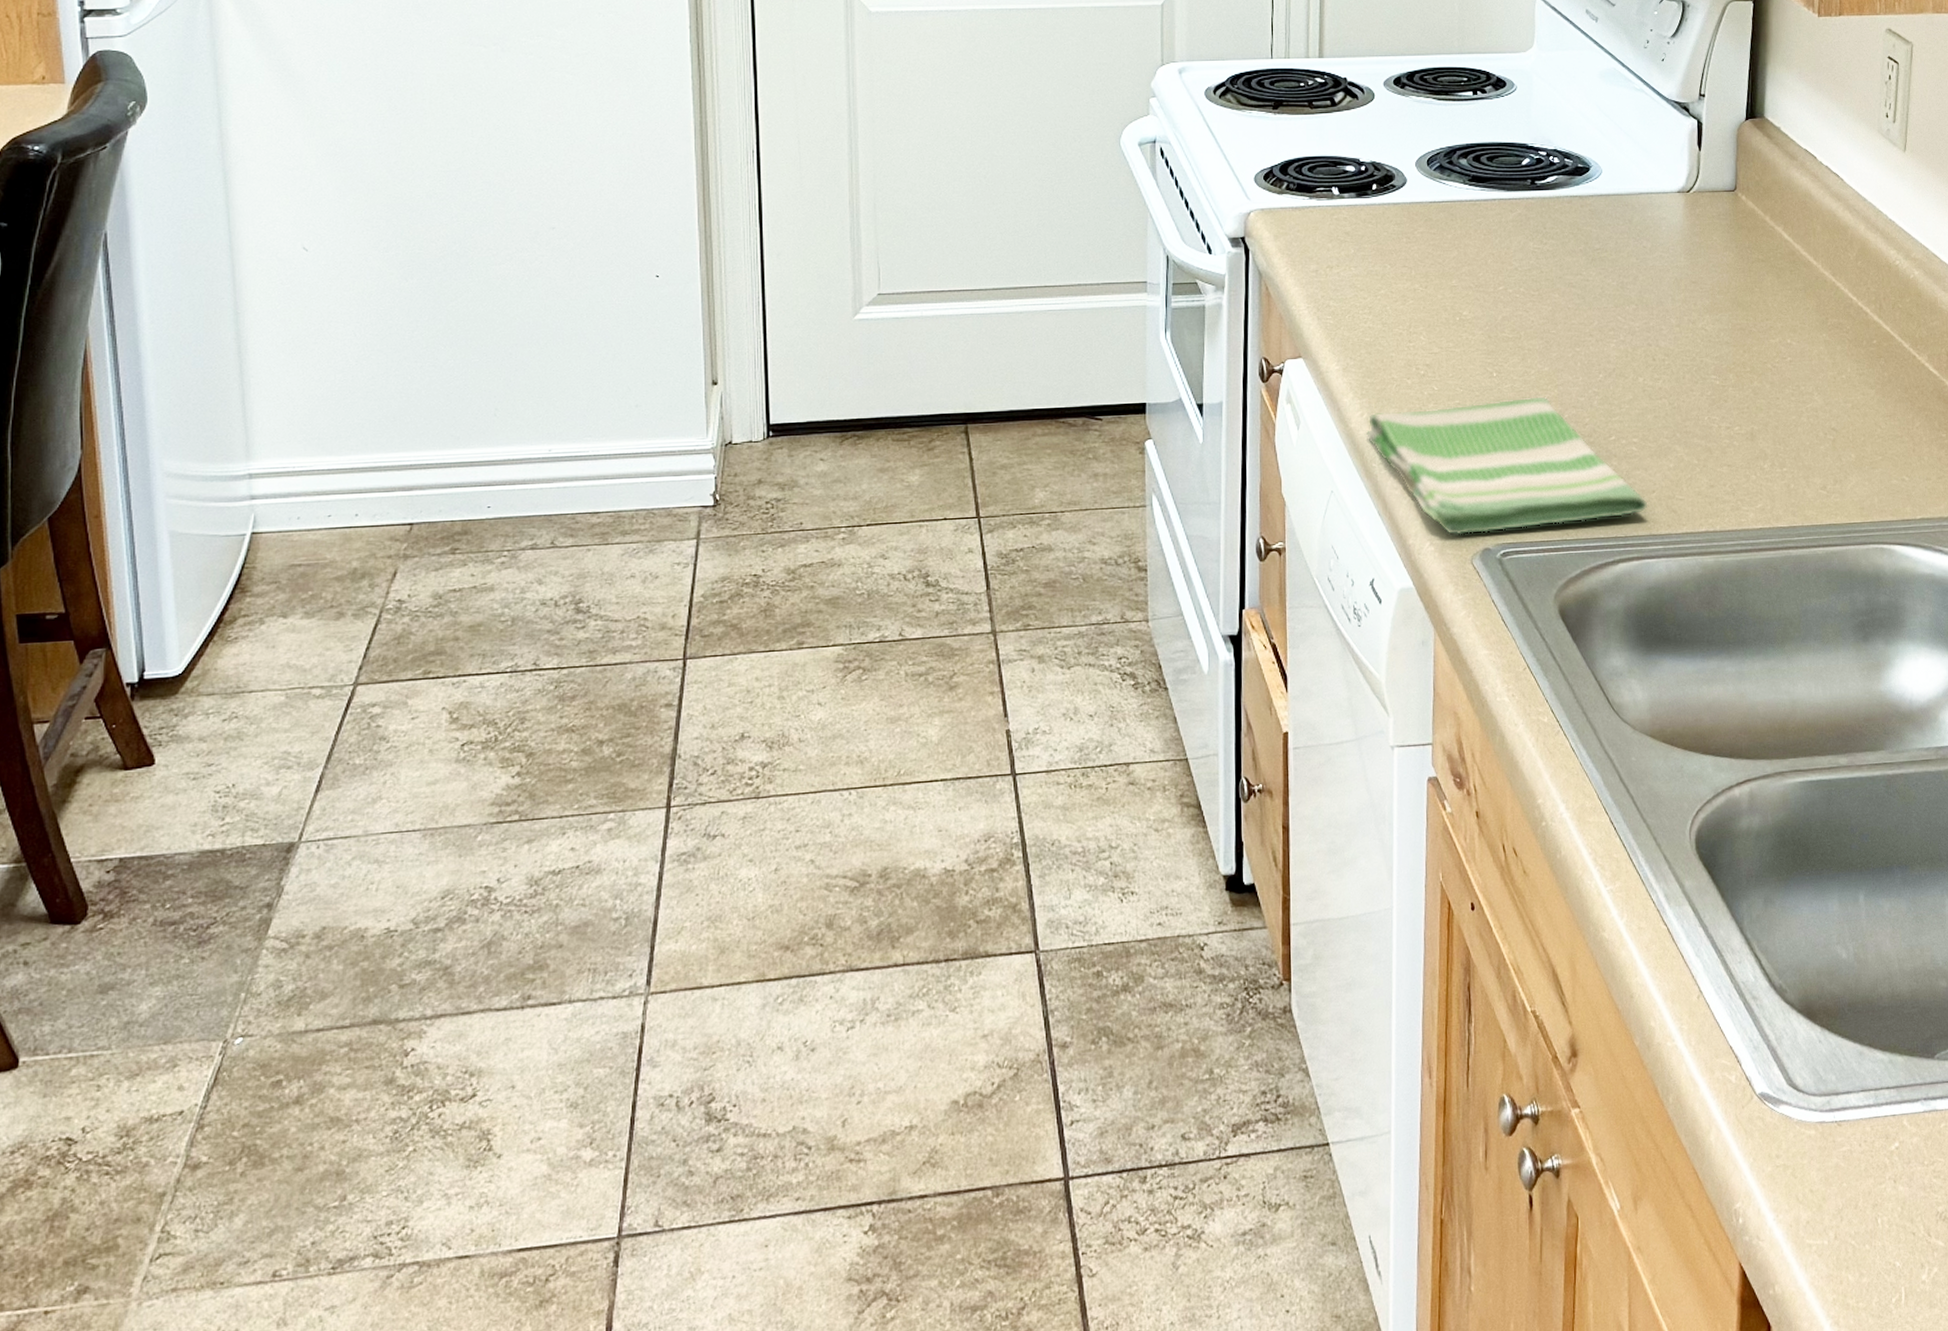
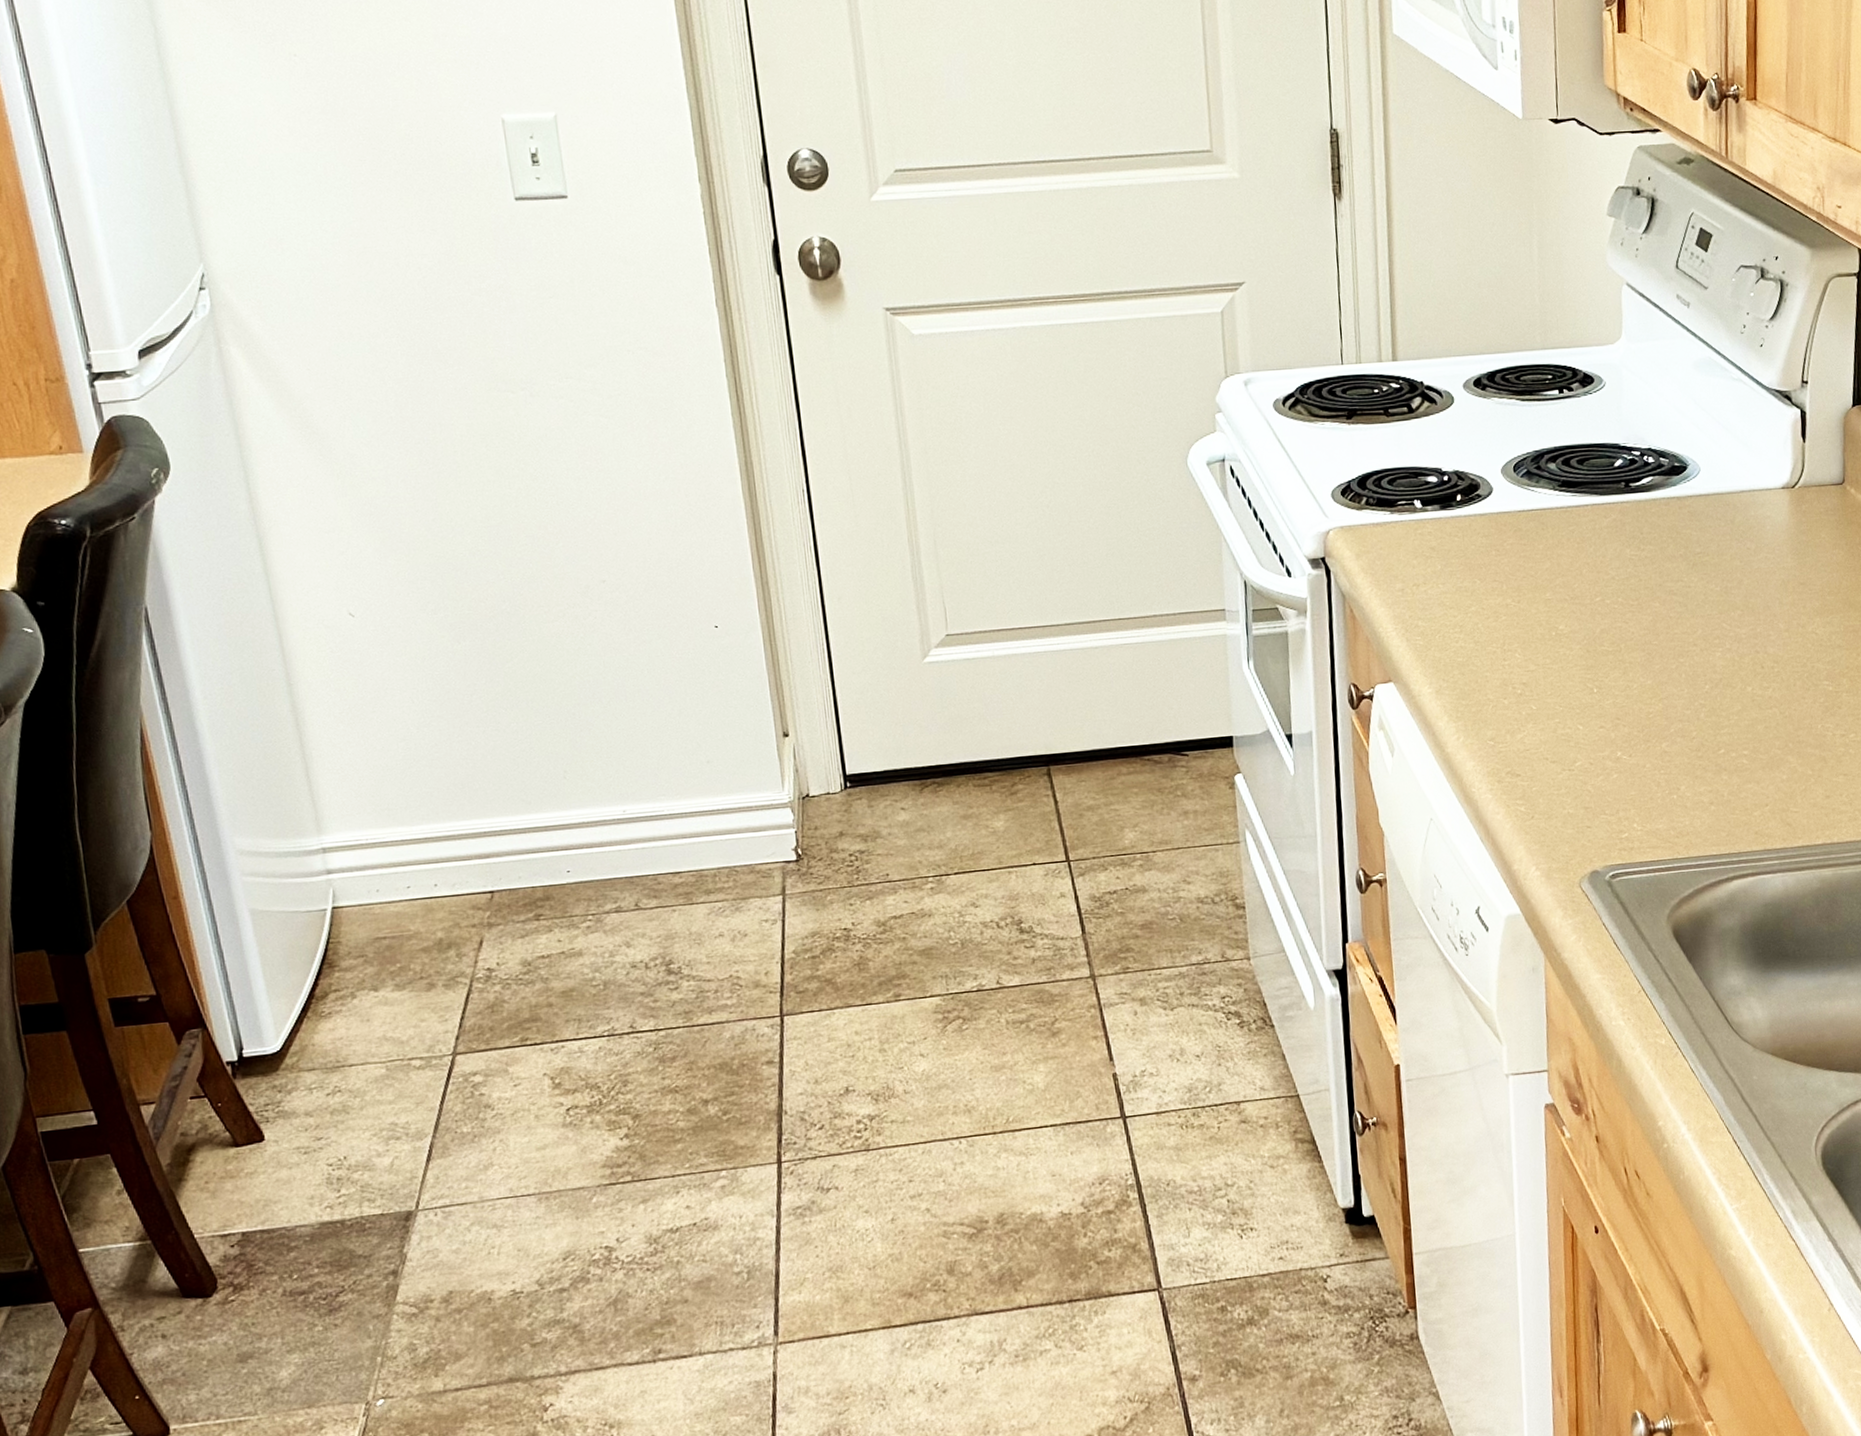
dish towel: present [1367,395,1648,536] -> none [1464,710,1762,859]

